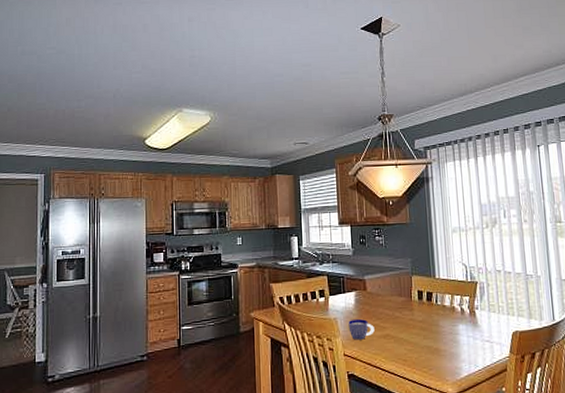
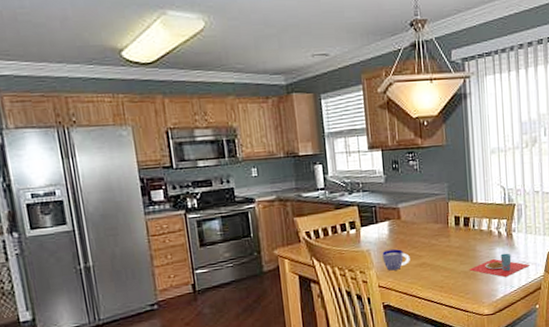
place setting: none [432,330,494,356] -> present [469,253,530,278]

